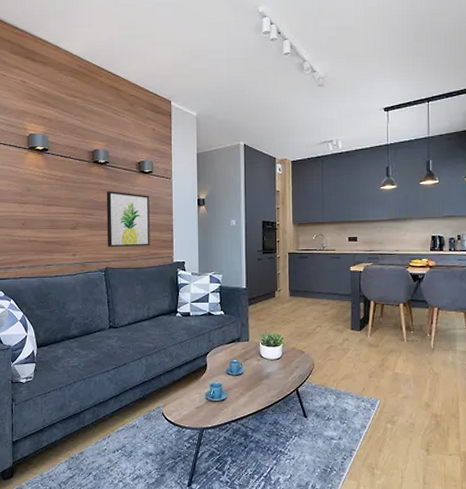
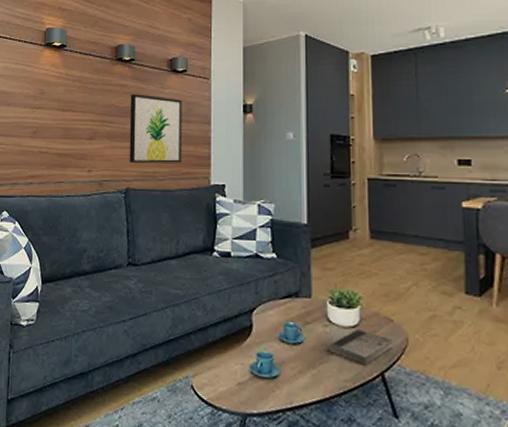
book: none [260,360,304,385] -> present [328,328,393,366]

